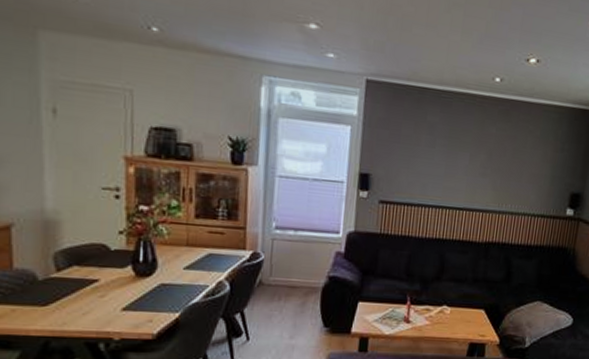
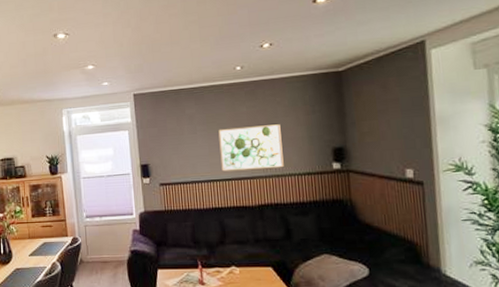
wall art: none [454,148,527,205] -> present [218,124,284,172]

